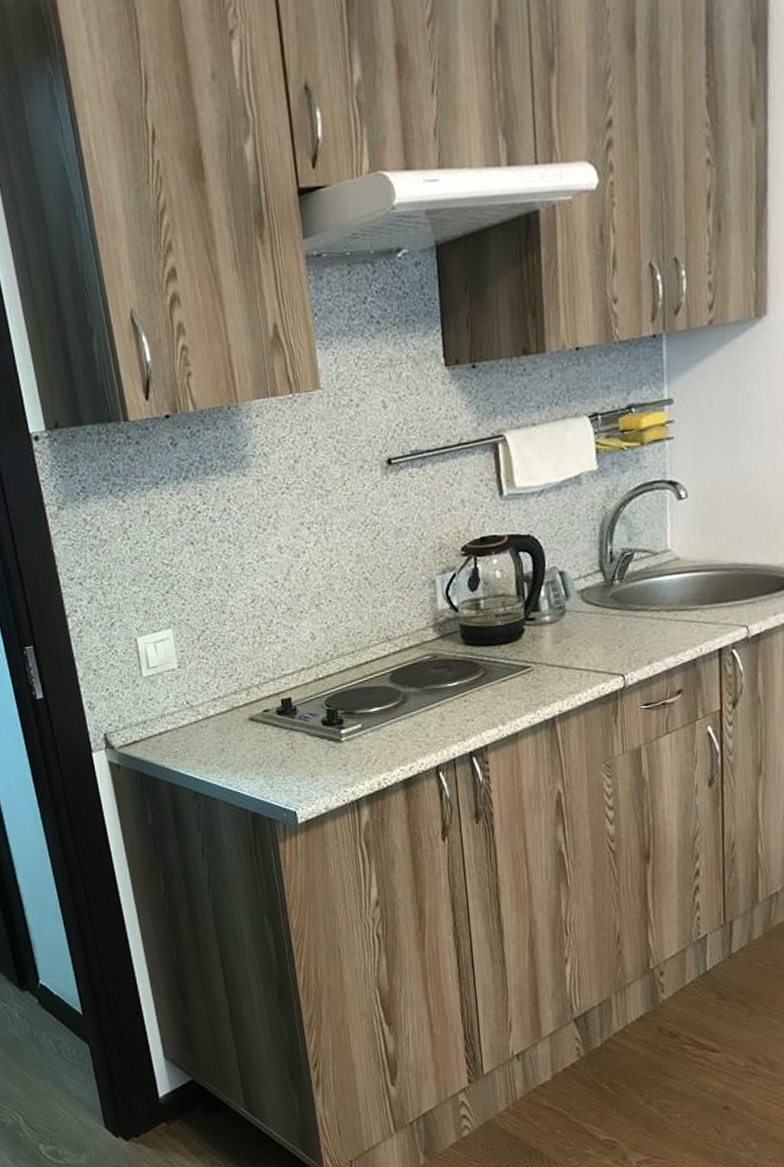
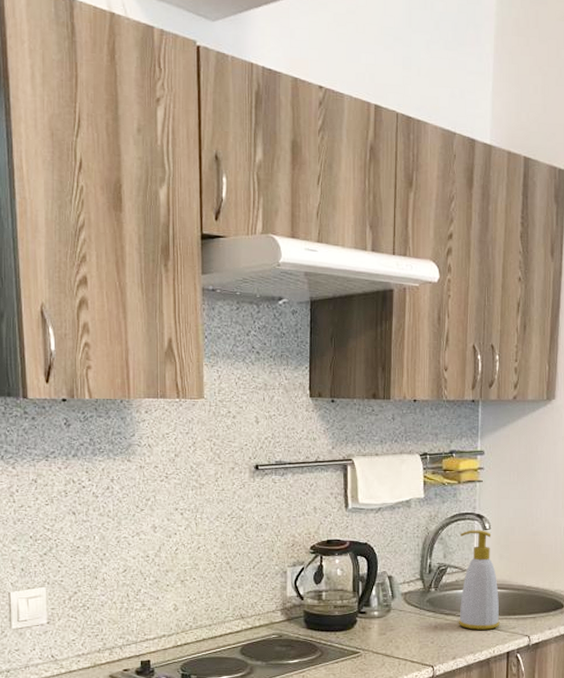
soap bottle: none [648,500,707,626] -> present [458,530,500,630]

